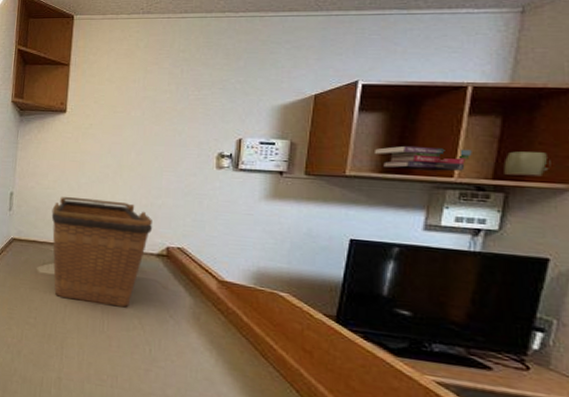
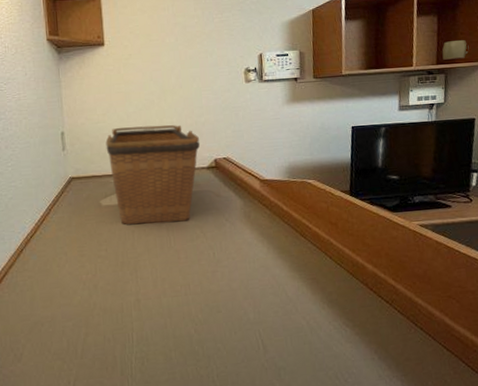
books: present [373,145,472,172] -> none [359,43,422,65]

